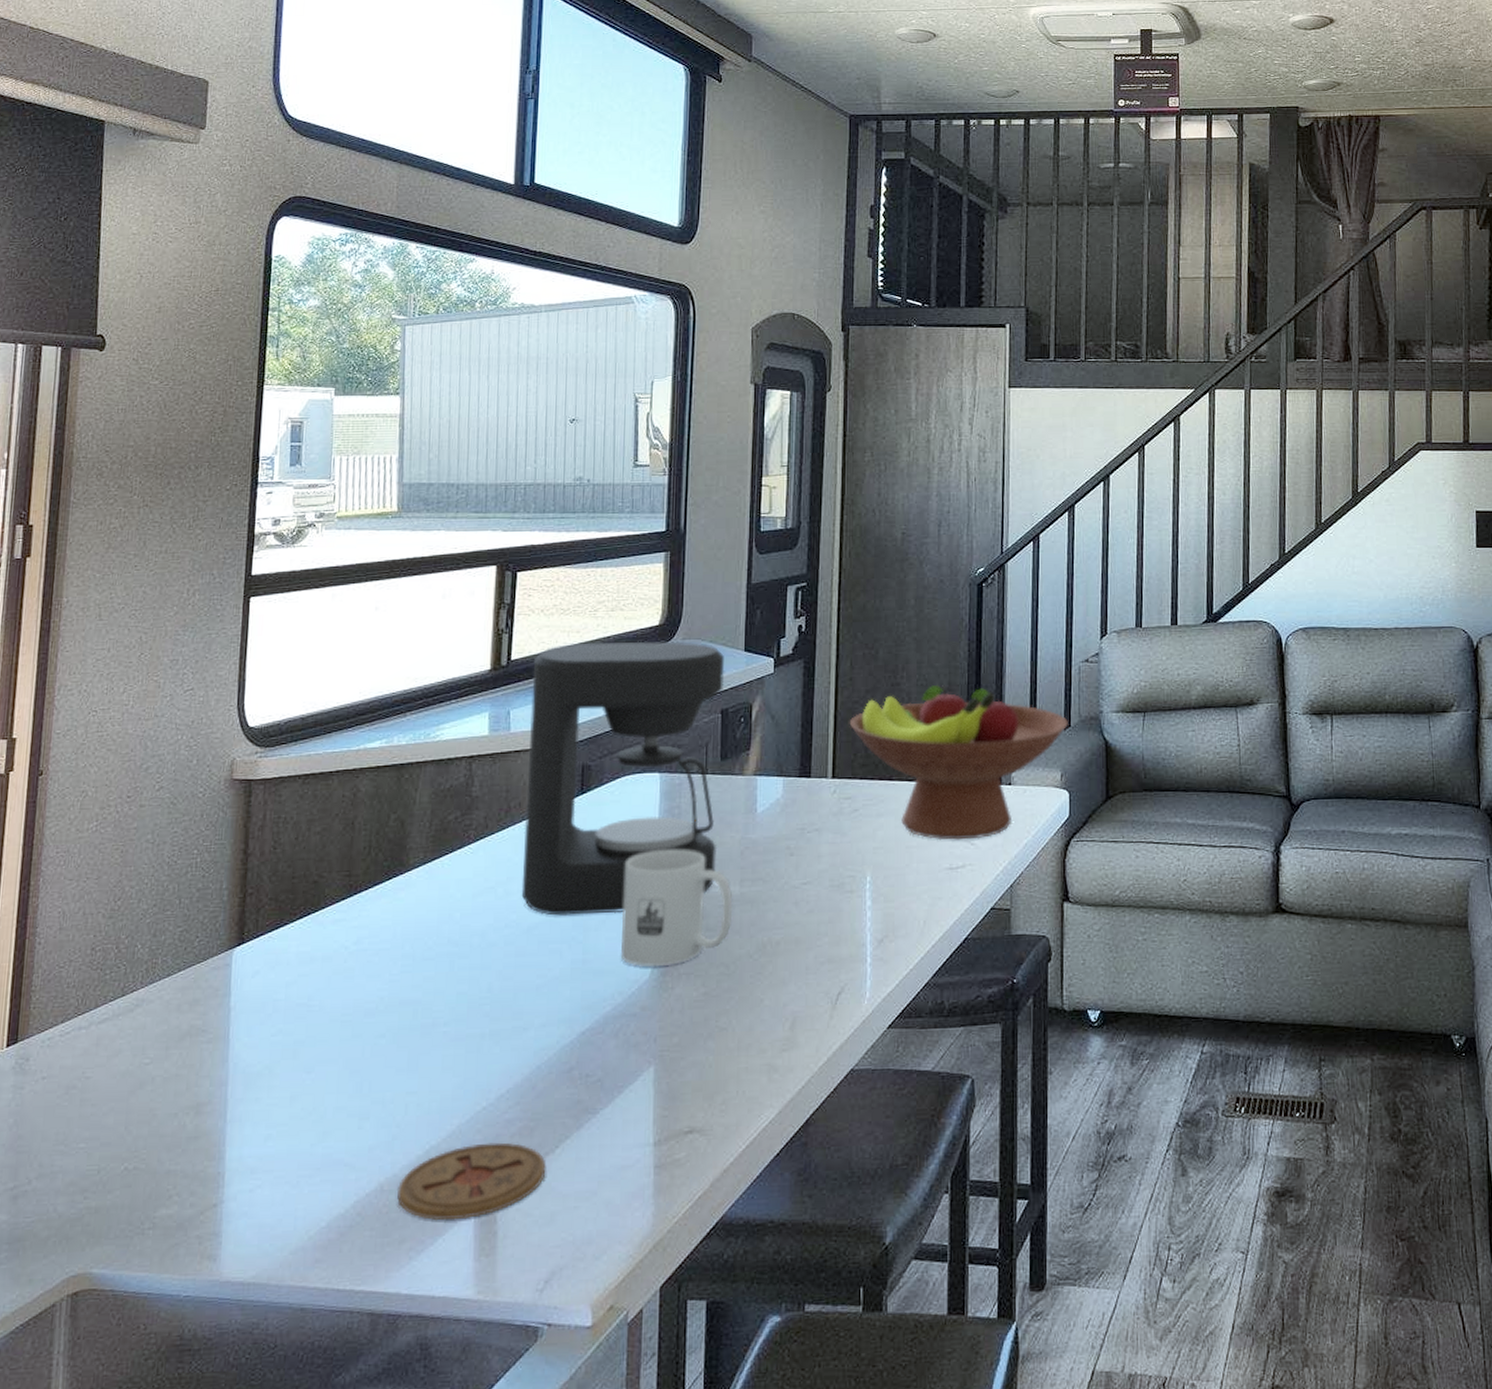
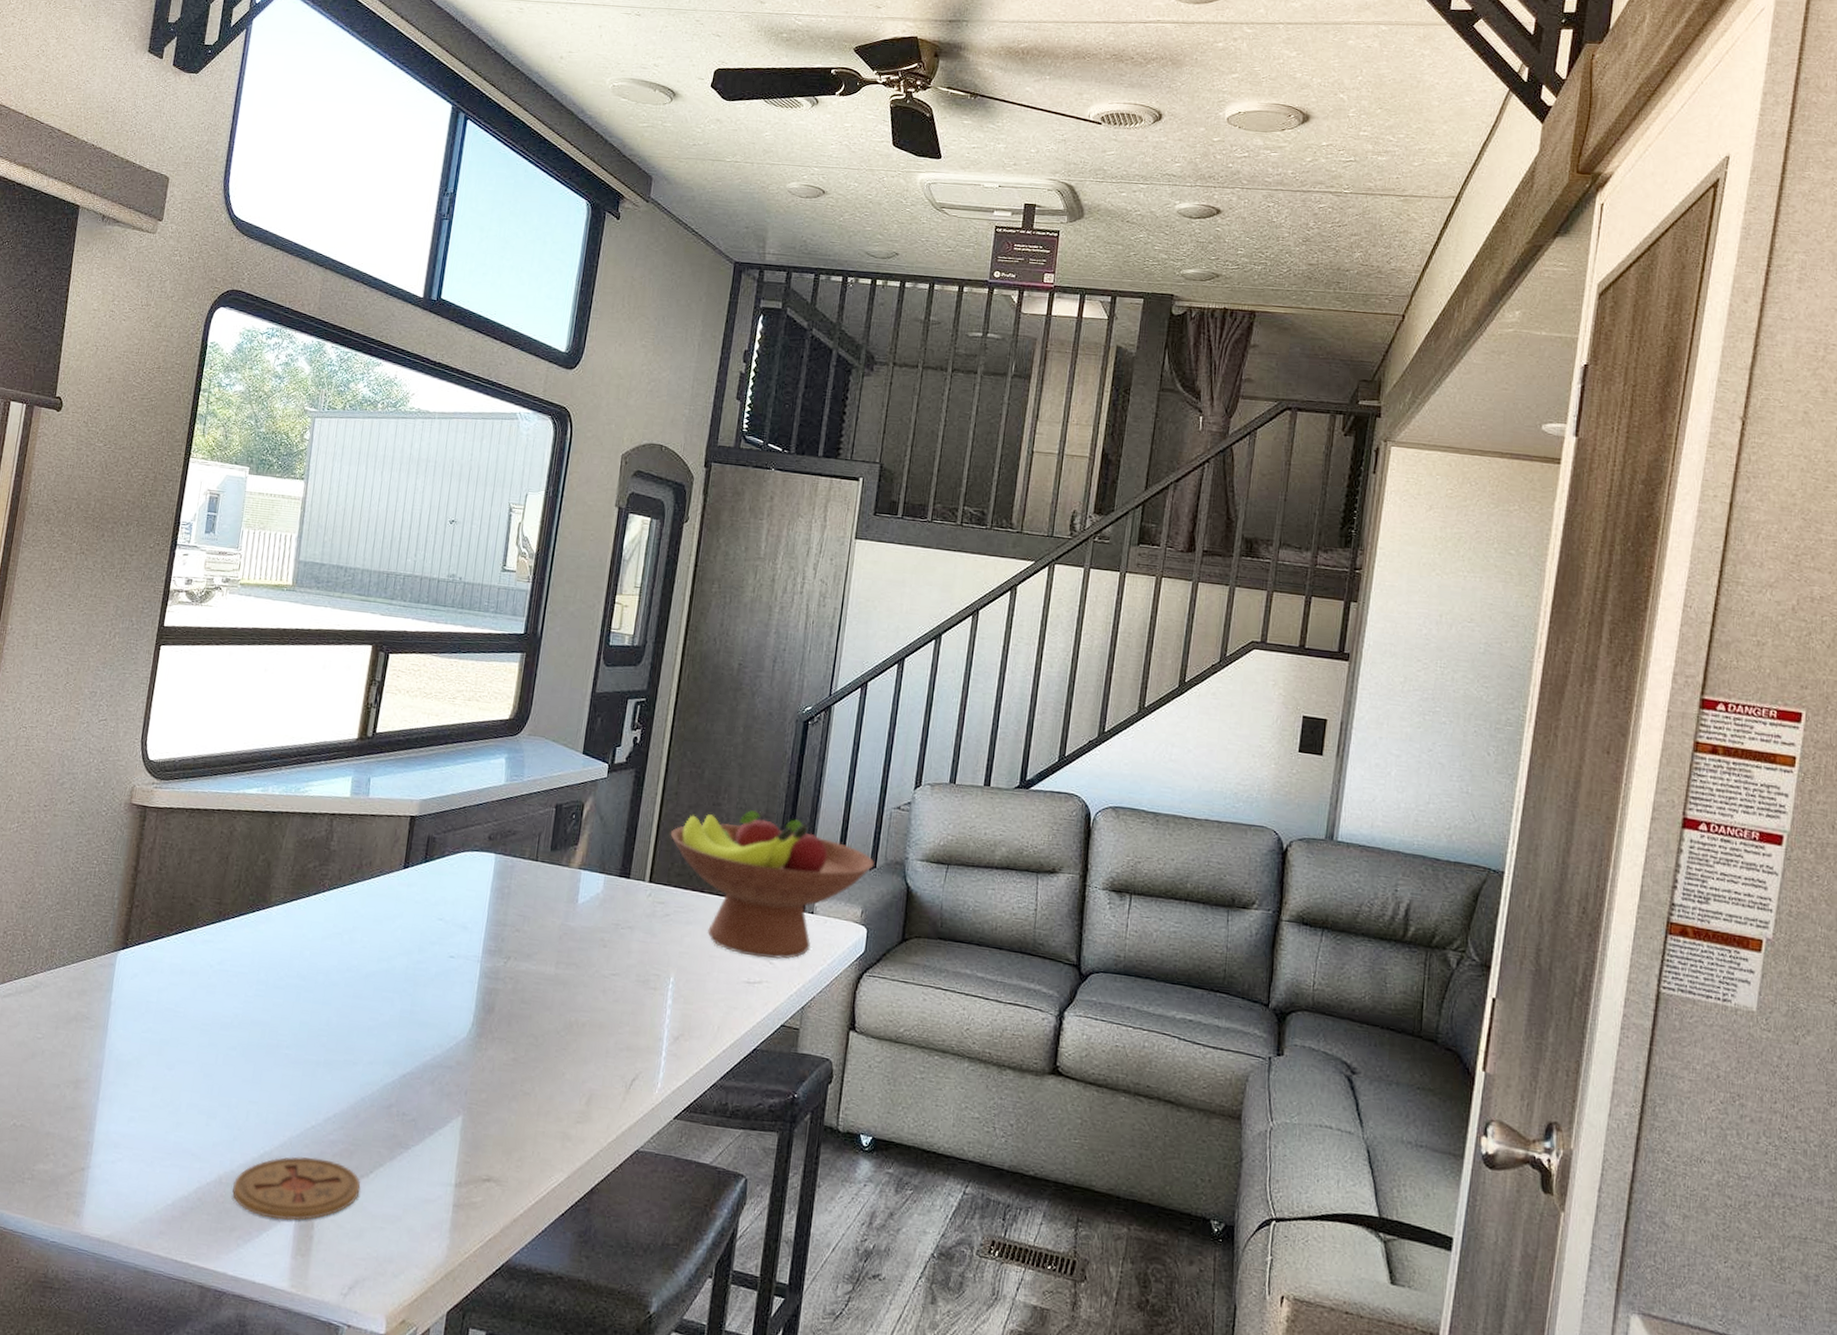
coffee maker: present [521,641,725,916] -> none [363,724,564,974]
mug: present [620,849,733,966] -> none [443,923,548,1029]

